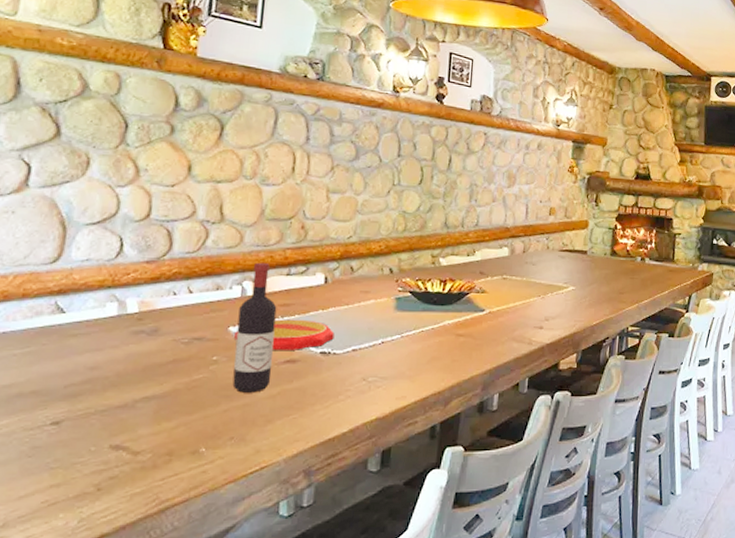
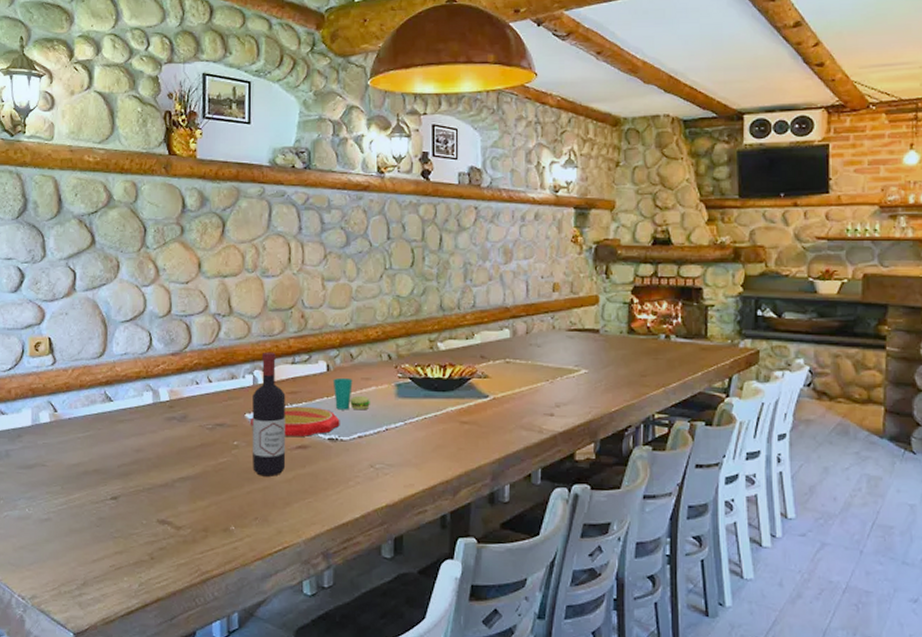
cup: none [329,290,368,324] -> present [333,377,370,410]

